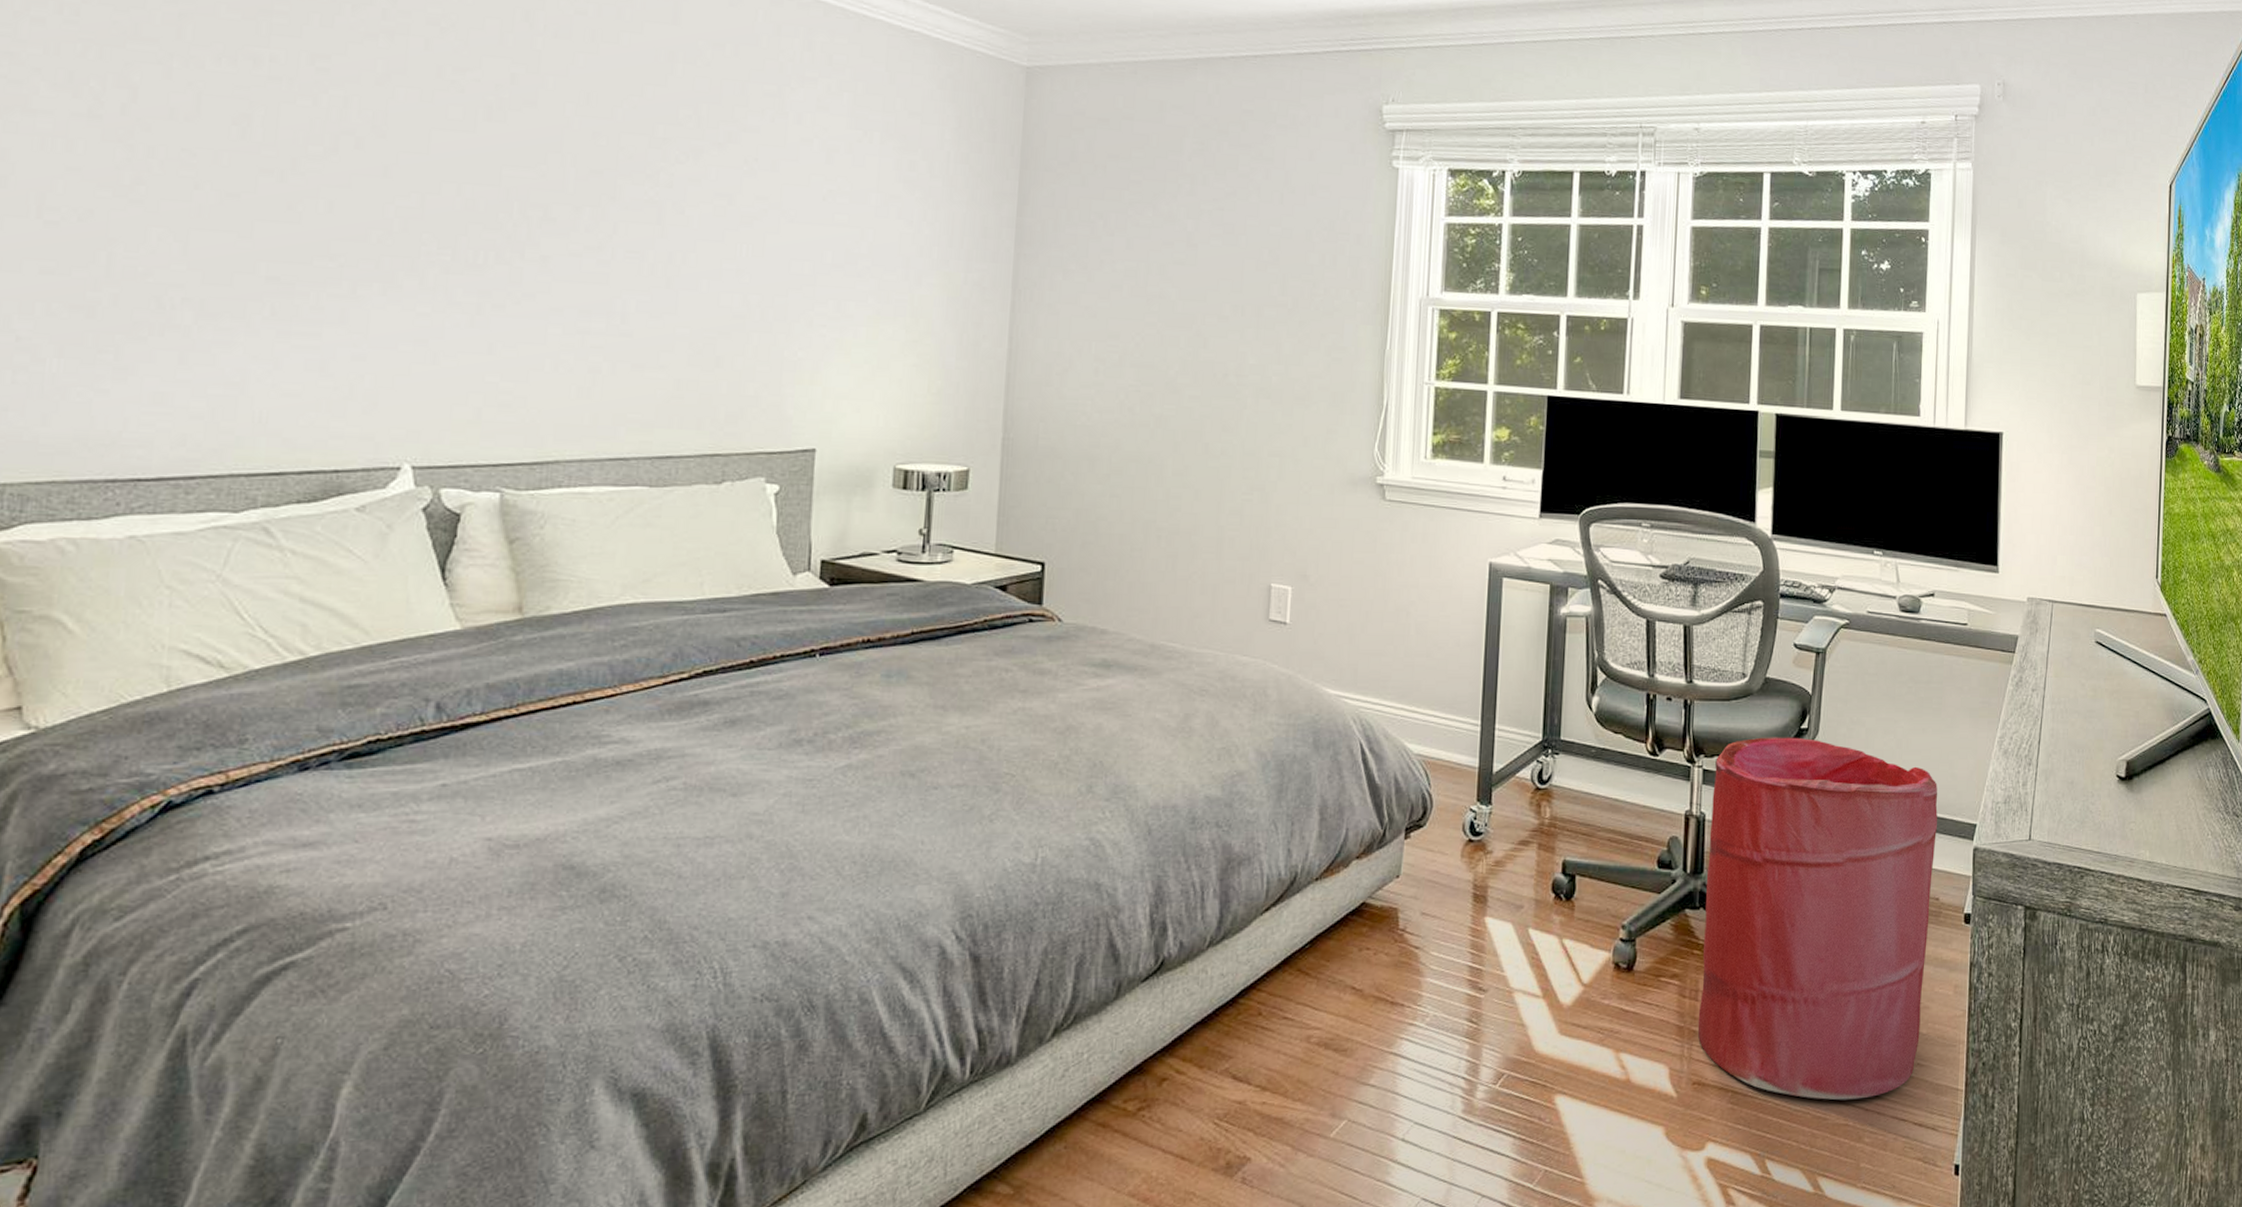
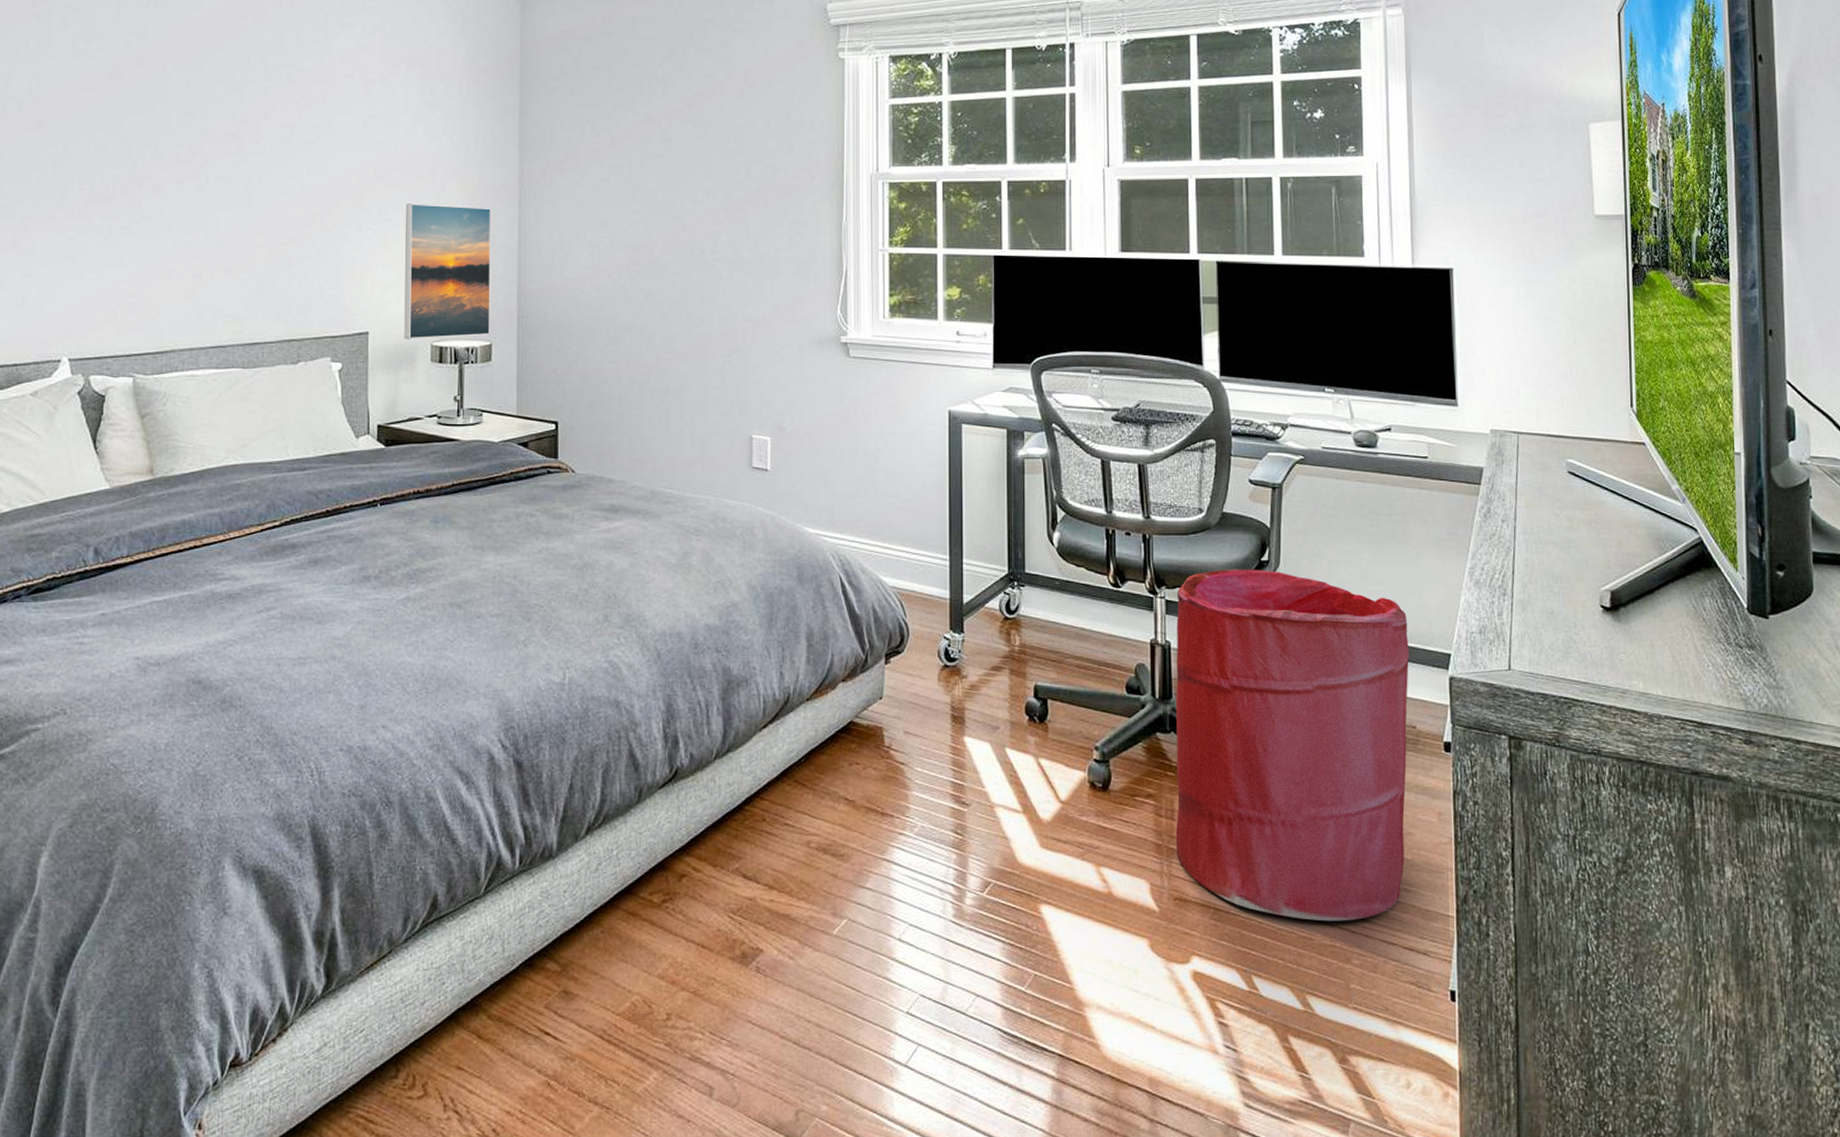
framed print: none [860,299,978,461] -> present [404,203,492,339]

